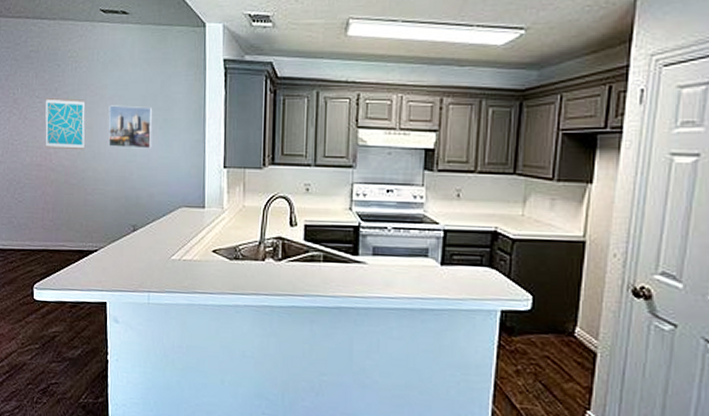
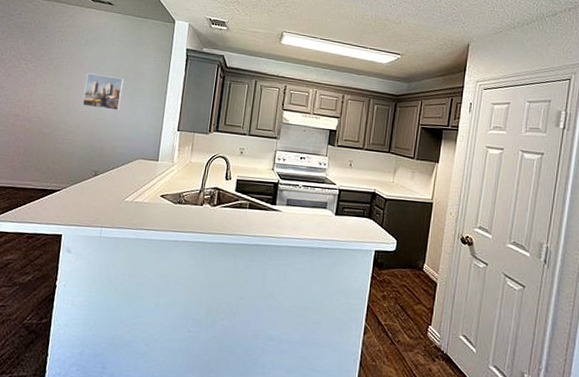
wall art: present [45,98,86,149] -> none [25,62,67,106]

